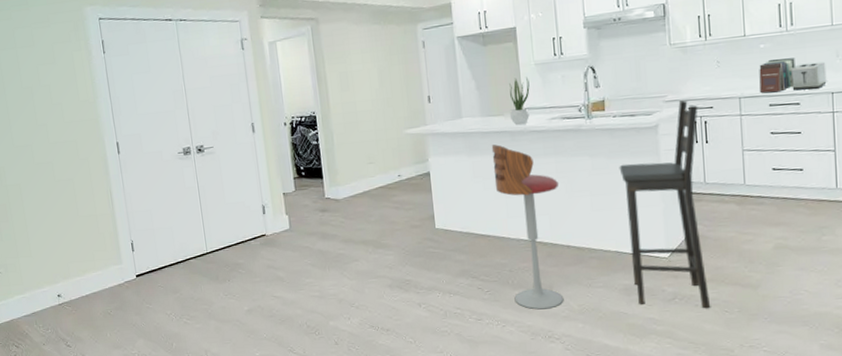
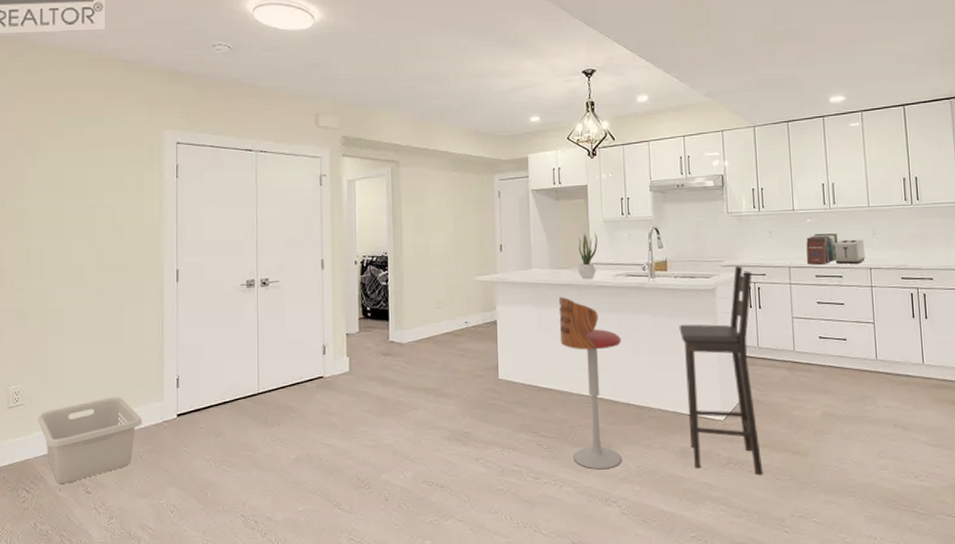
laundry basket: none [14,262,107,339] -> present [37,397,143,484]

